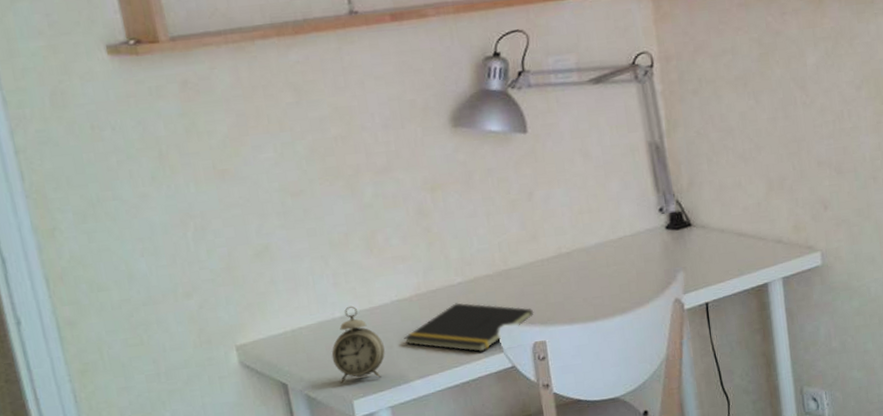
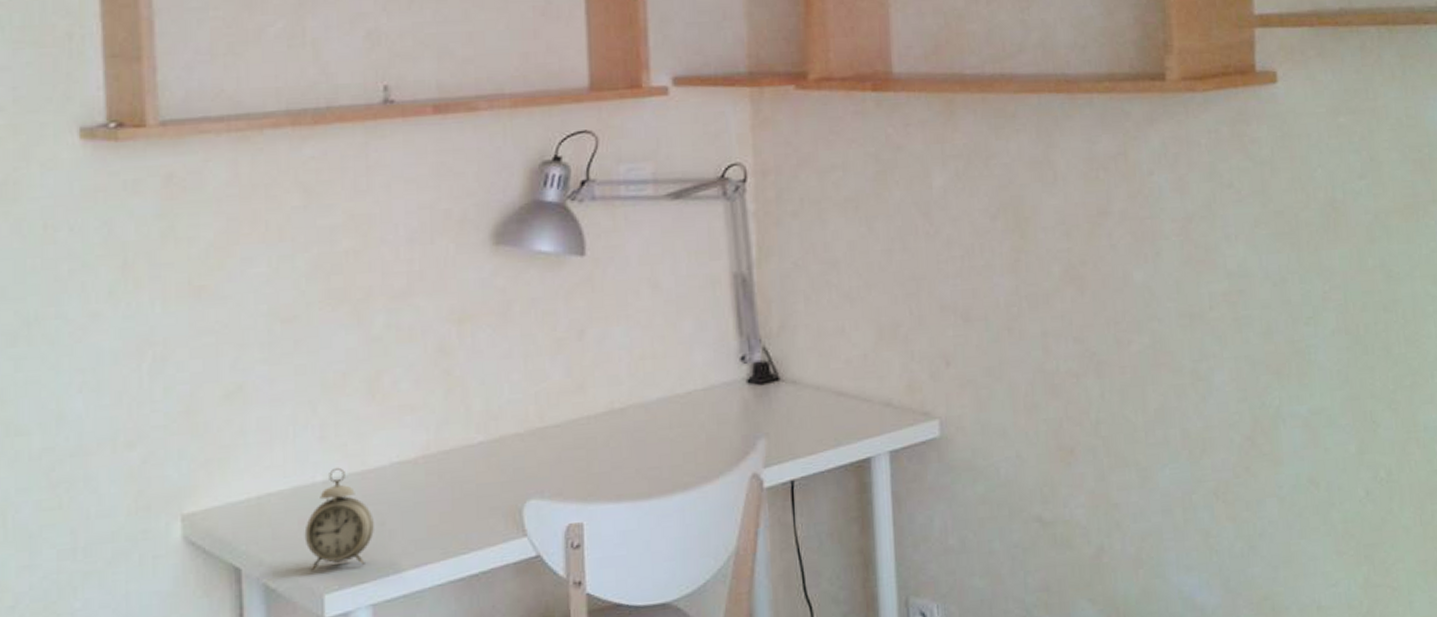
notepad: present [404,303,534,352] -> none [401,468,572,535]

